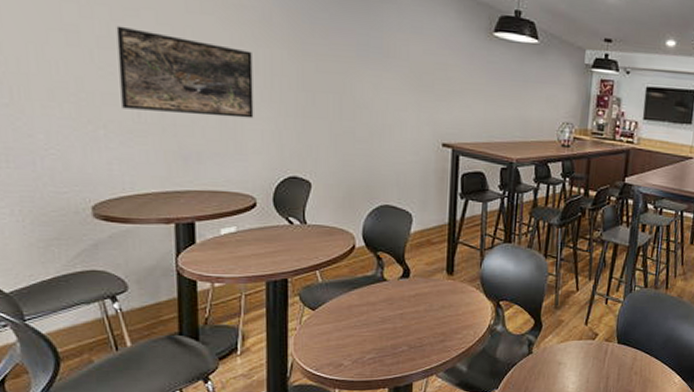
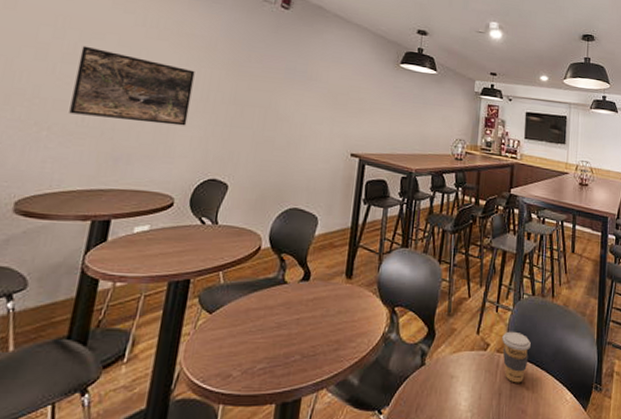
coffee cup: none [611,322,641,368] -> present [502,331,531,383]

